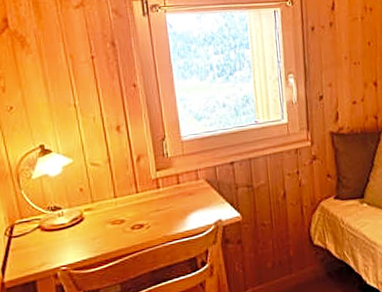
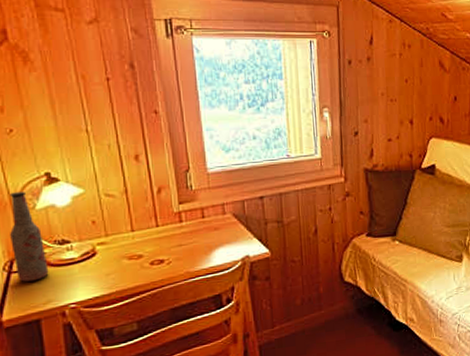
bottle: none [10,163,43,246] -> present [9,192,49,282]

